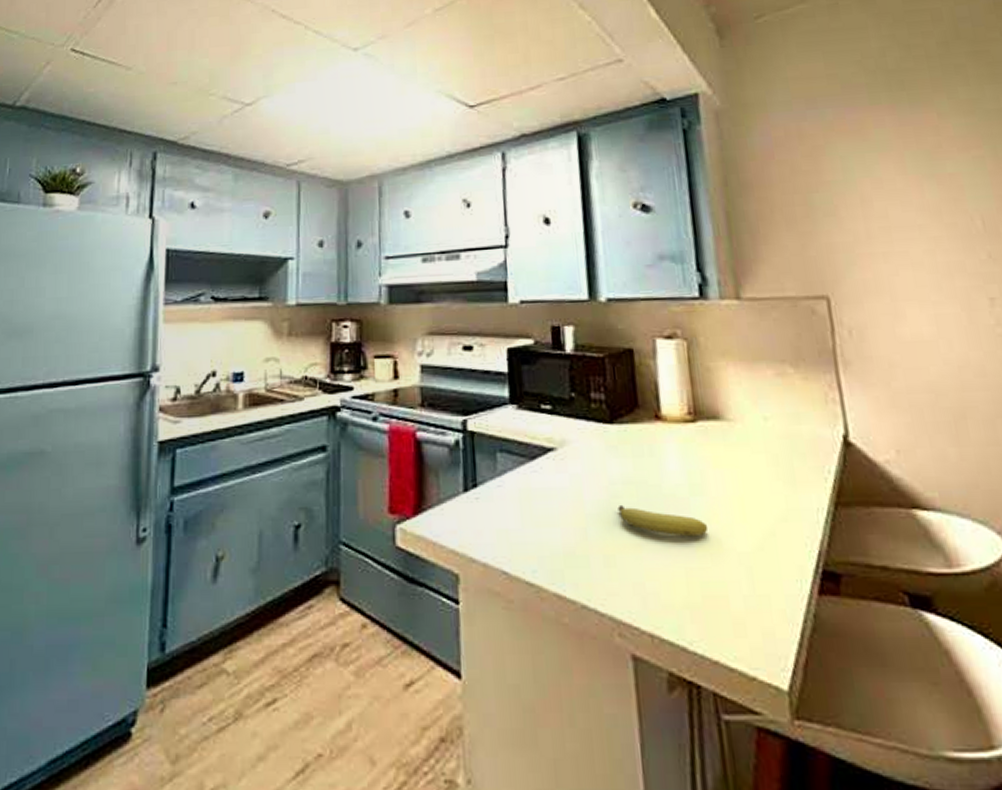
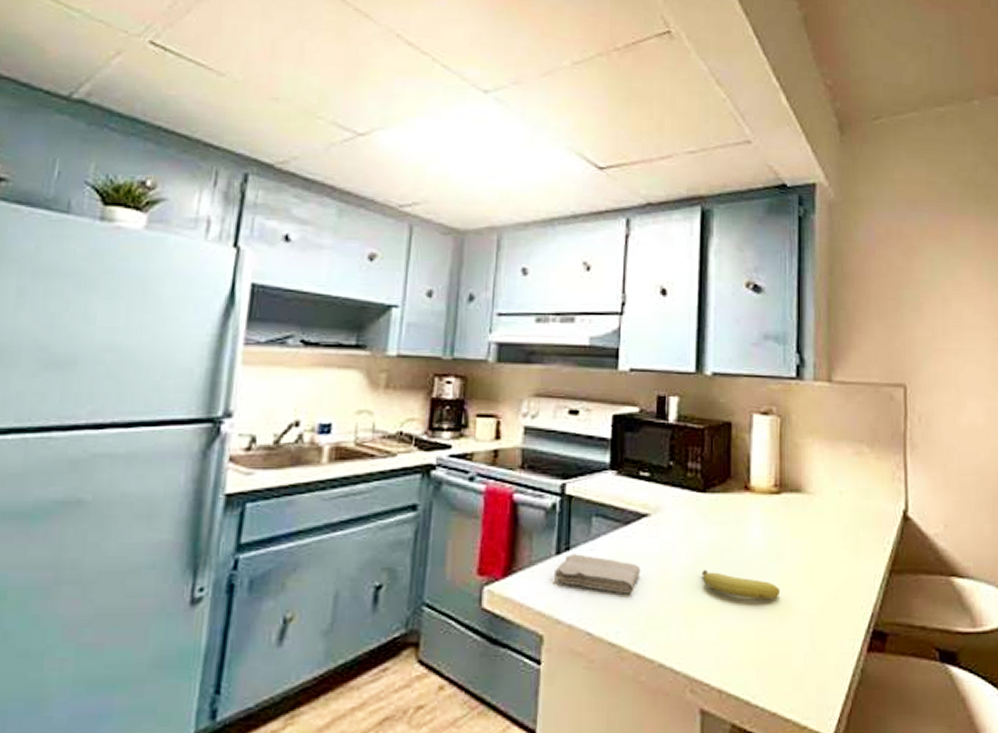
washcloth: none [463,491,552,530] -> present [553,554,641,593]

